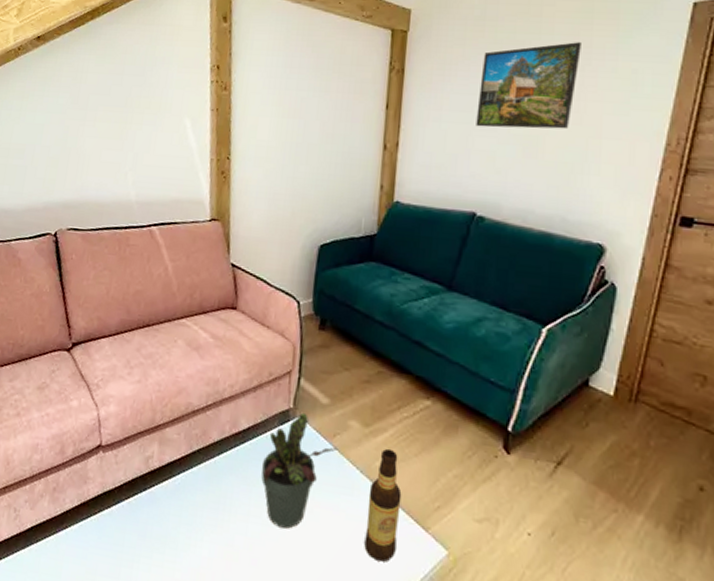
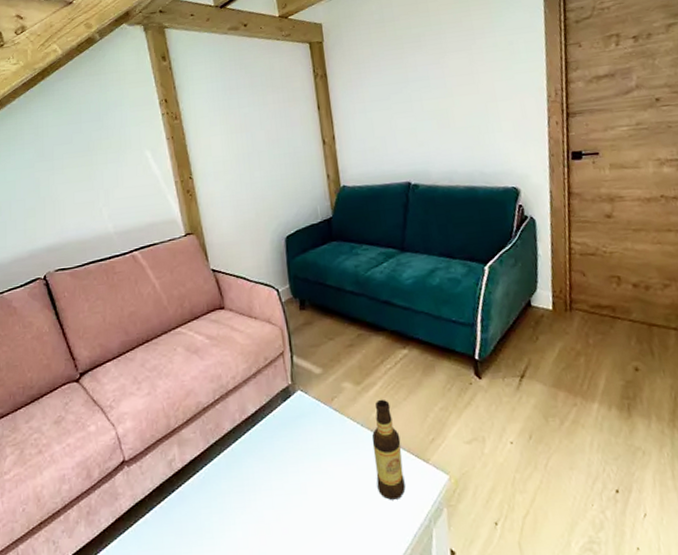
potted plant: present [261,412,337,529] -> none [274,385,337,493]
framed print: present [476,42,581,130] -> none [389,27,470,111]

